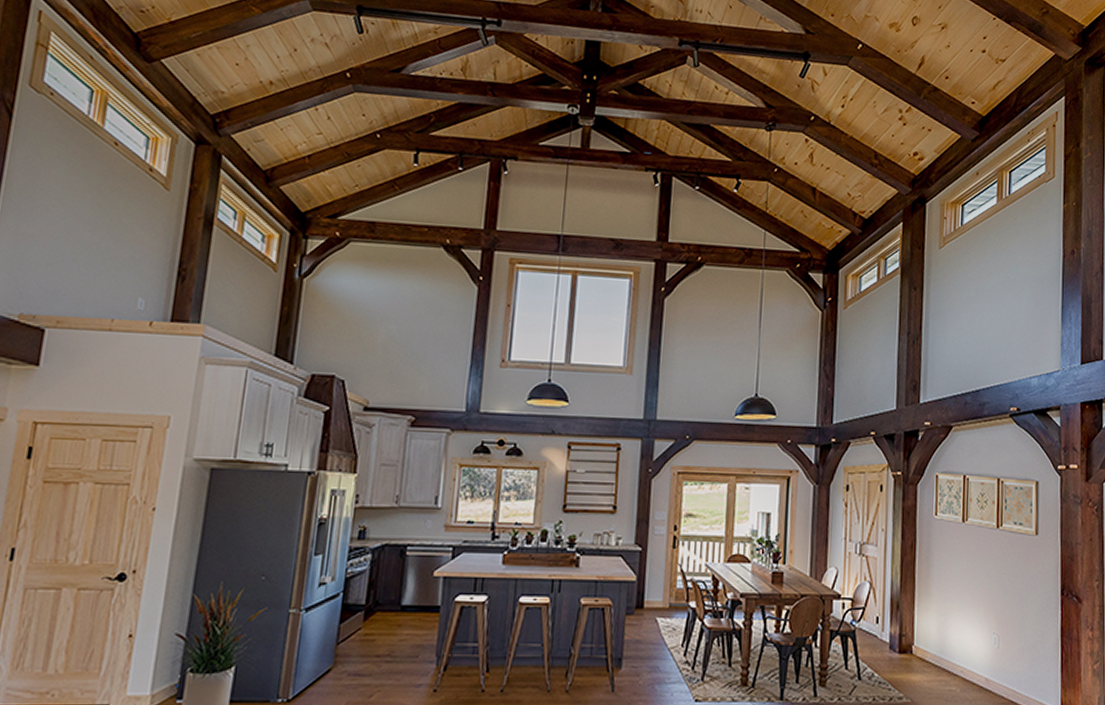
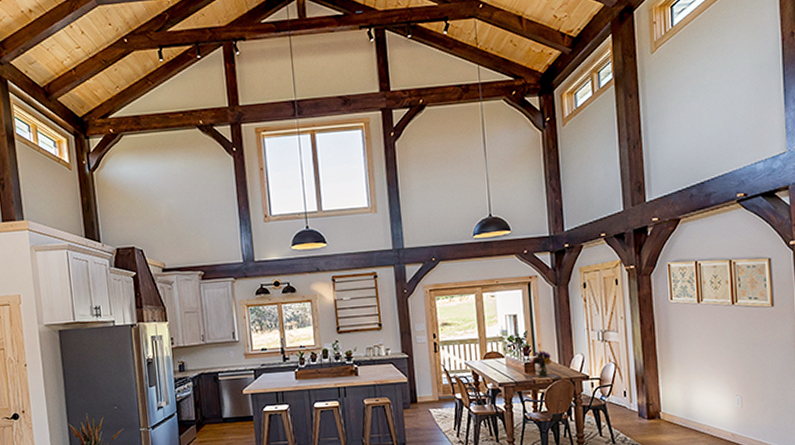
flower arrangement: none [770,559,812,594] -> present [524,351,562,380]

